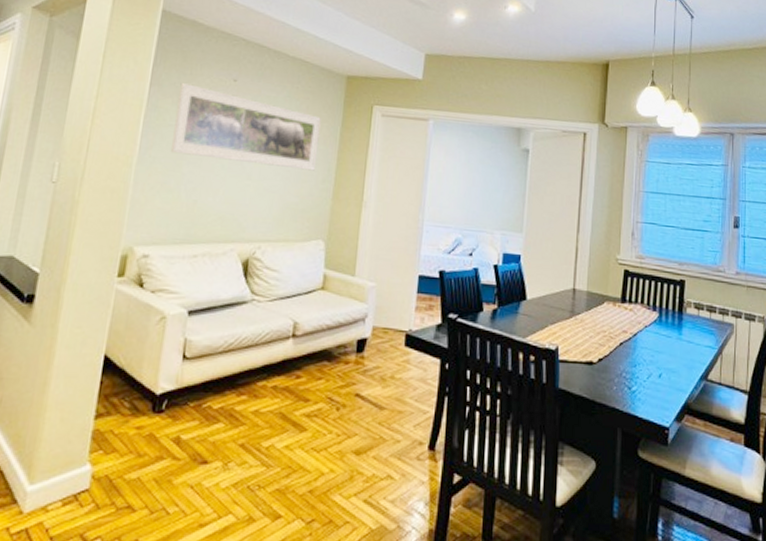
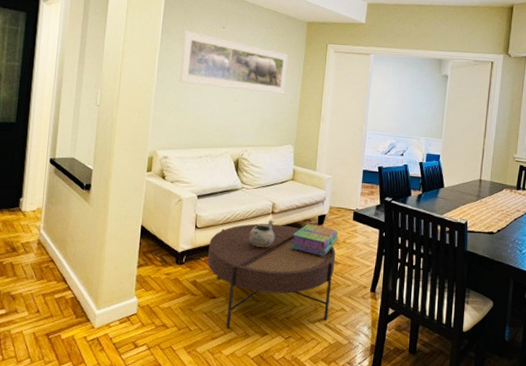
coffee table: none [198,351,381,509] -> present [208,223,336,328]
decorative bowl: none [258,346,297,387] -> present [249,220,275,248]
stack of books: none [316,352,385,399] -> present [289,224,339,257]

